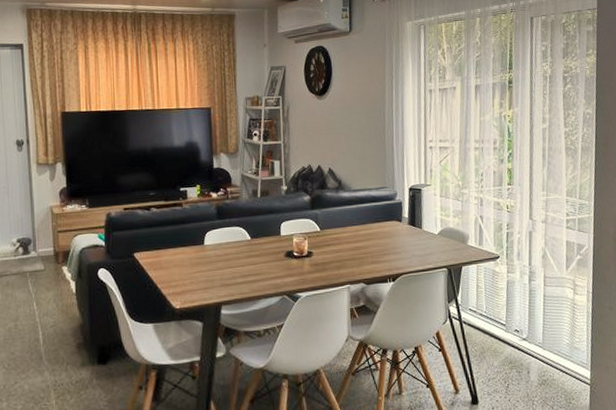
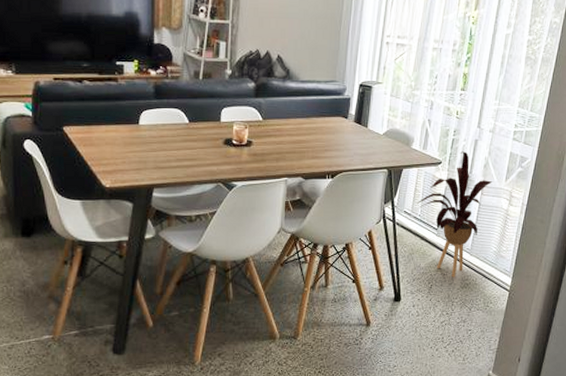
house plant: none [480,244,554,375] -> present [416,151,493,277]

